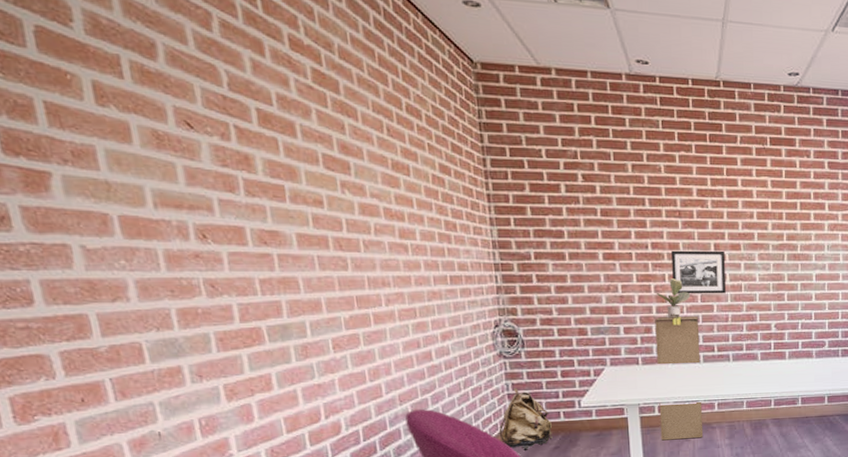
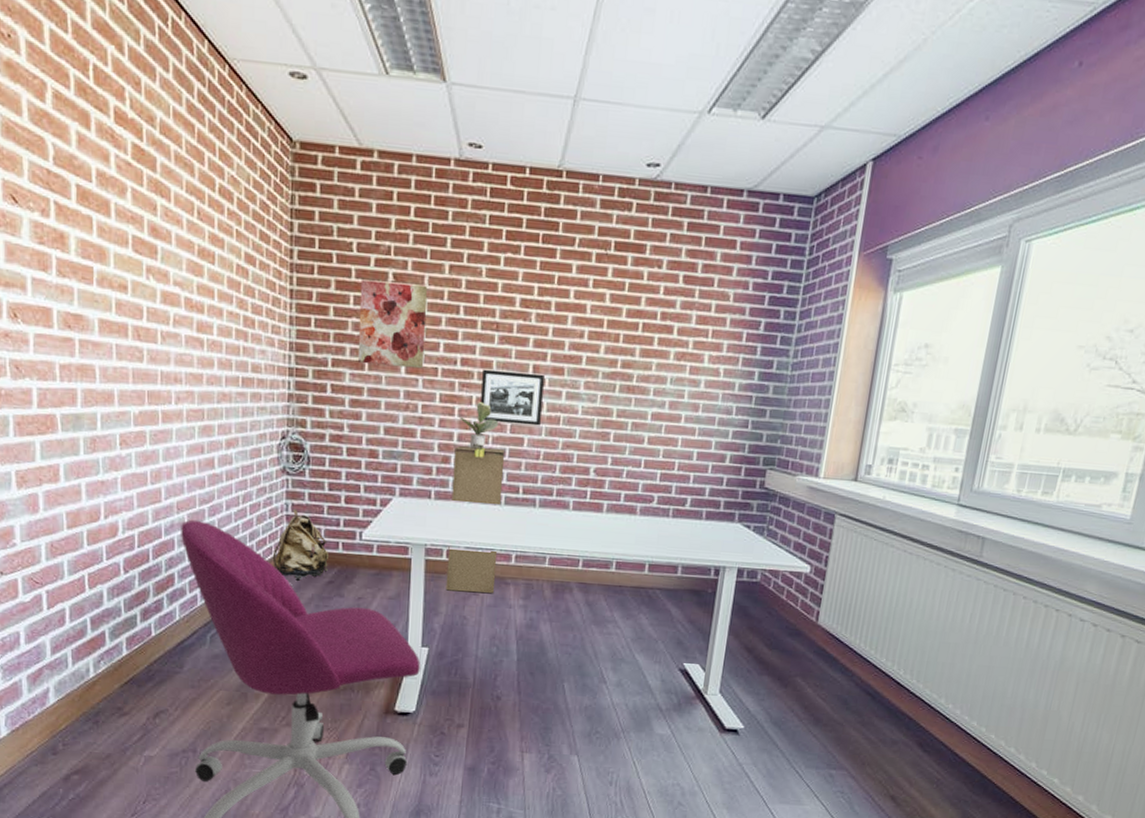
wall art: none [553,181,619,255] -> present [357,279,427,369]

